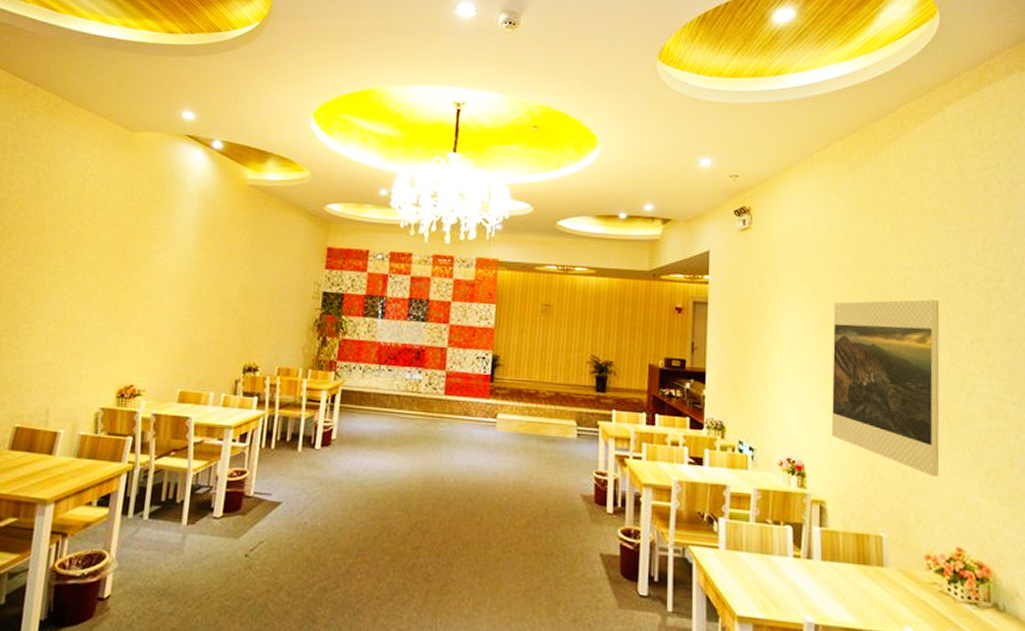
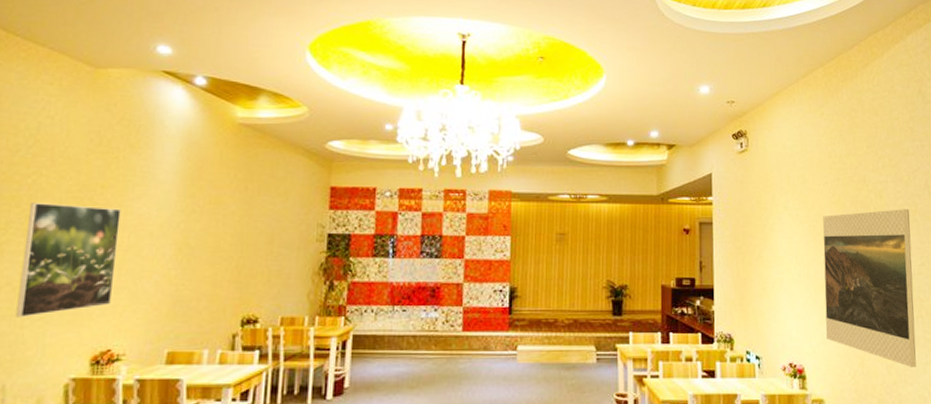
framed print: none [59,250,147,351] -> present [15,203,121,317]

